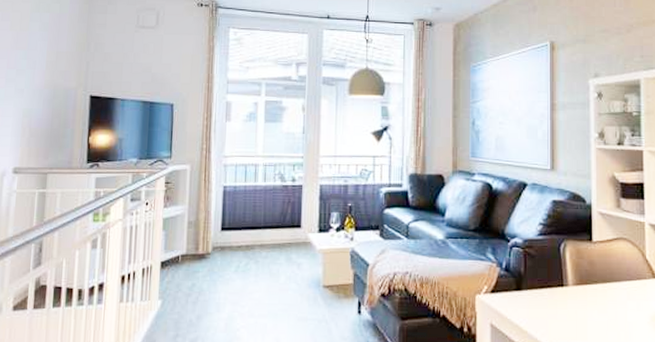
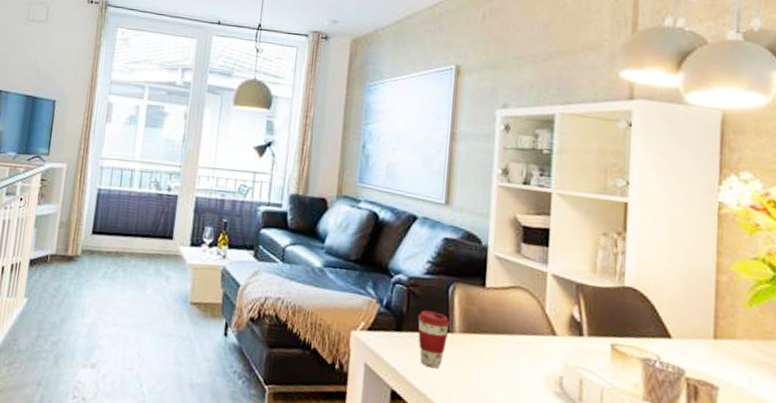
coffee cup: none [535,268,564,320] -> present [418,310,450,368]

